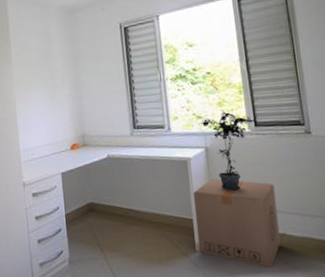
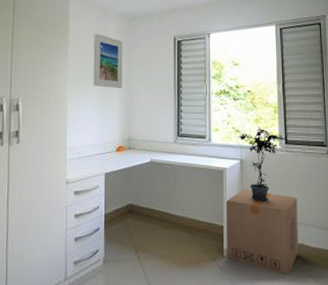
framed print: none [35,30,70,85] -> present [93,33,123,89]

